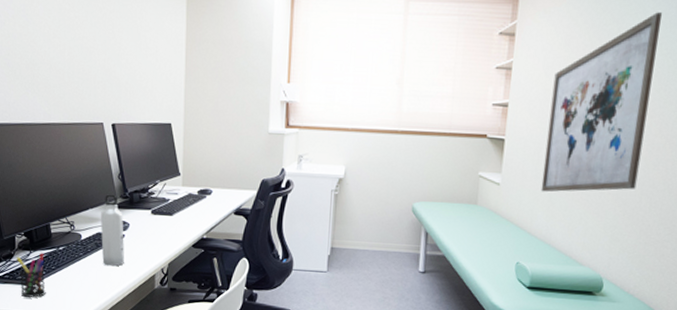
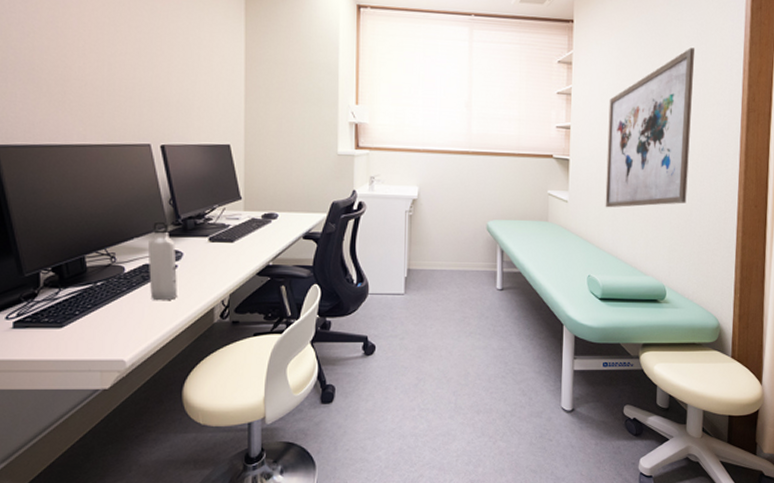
pen holder: present [16,253,46,298] -> none [41,290,80,342]

